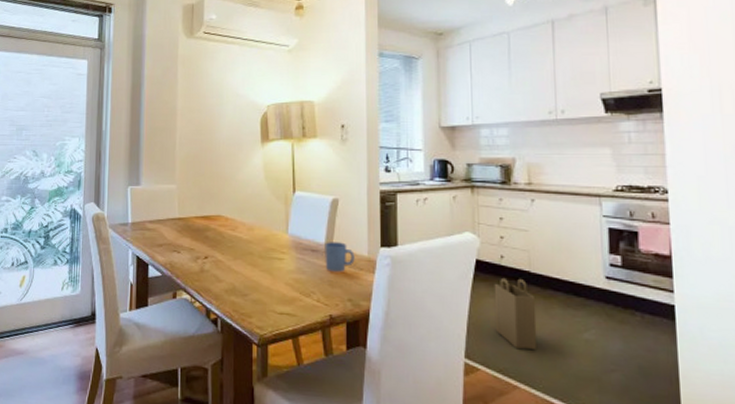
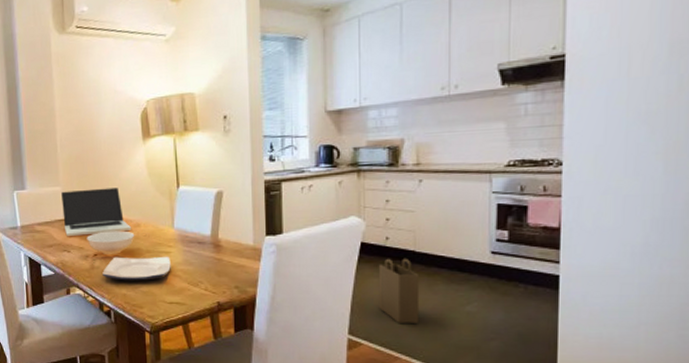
laptop: none [176,189,245,237] -> present [61,187,132,237]
bowl: none [198,233,248,258] -> present [87,231,135,254]
plate: none [212,260,283,288] -> present [102,256,171,281]
mug: present [325,242,355,273] -> none [210,233,240,263]

